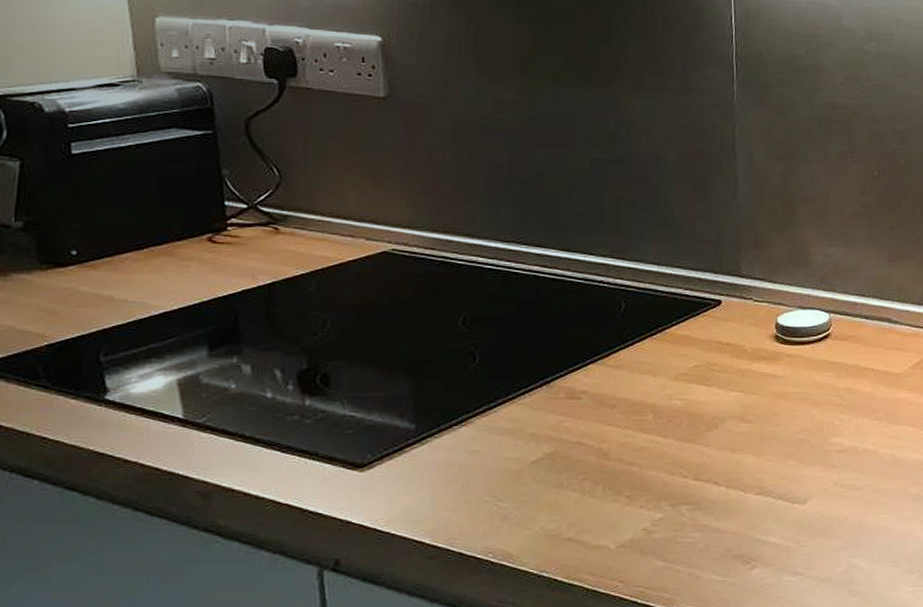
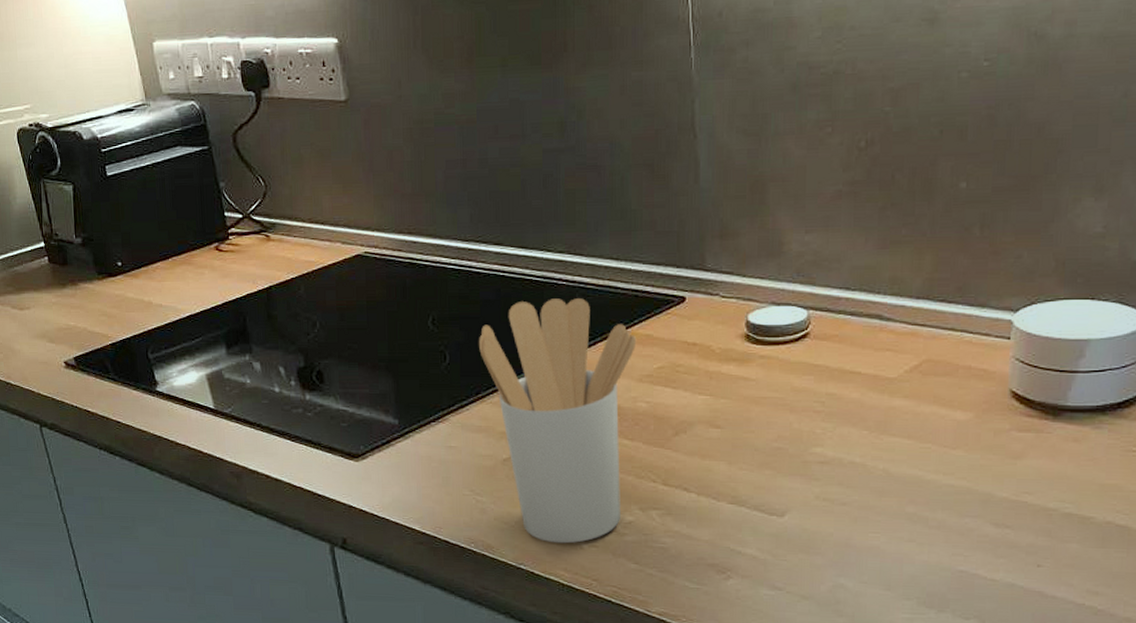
utensil holder: none [512,300,674,547] -> present [479,298,637,544]

